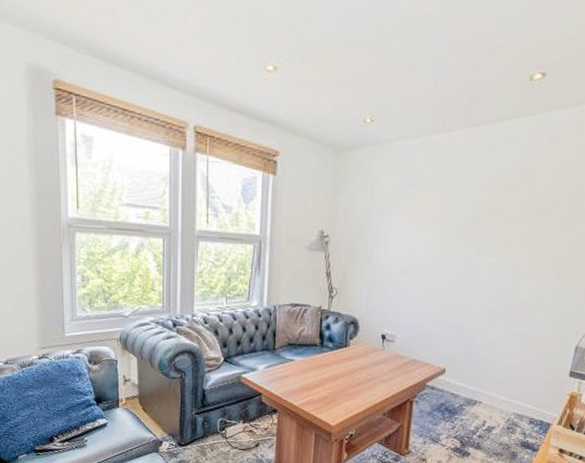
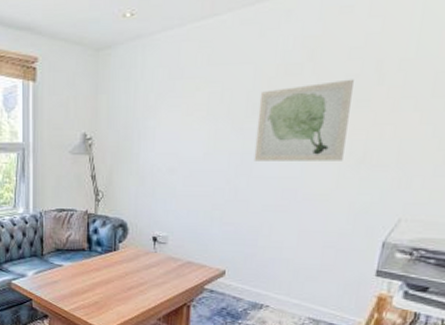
wall art: none [474,201,558,273] -> present [253,79,354,161]

